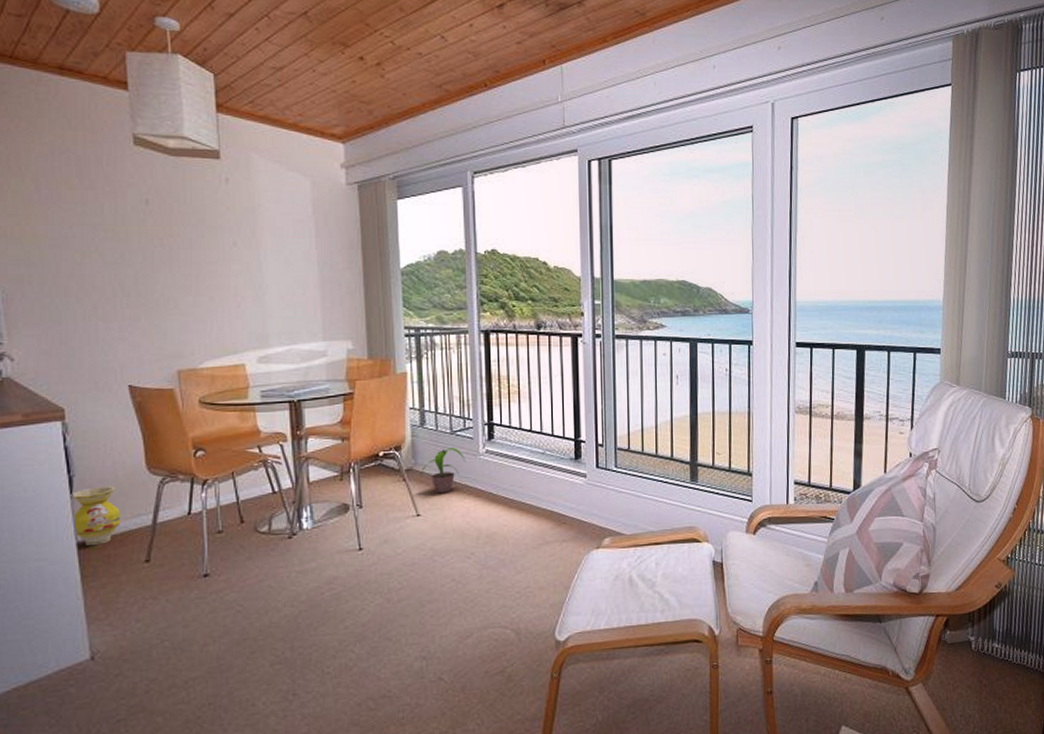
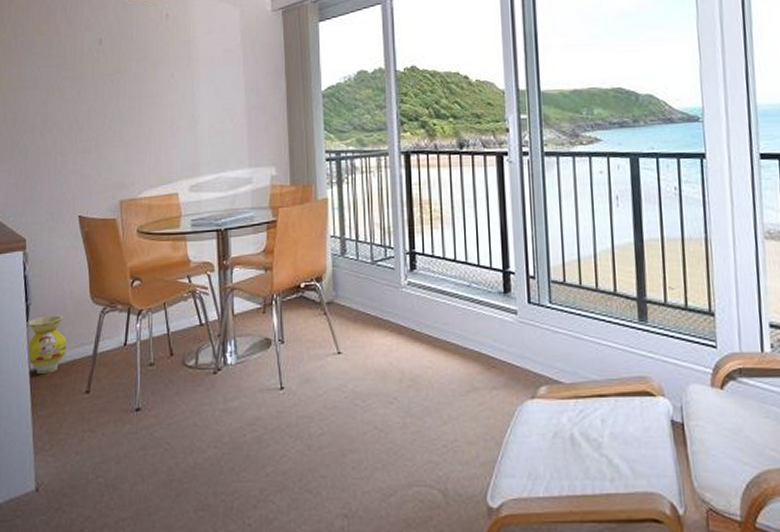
potted plant: present [421,447,466,494] -> none [342,279,388,330]

